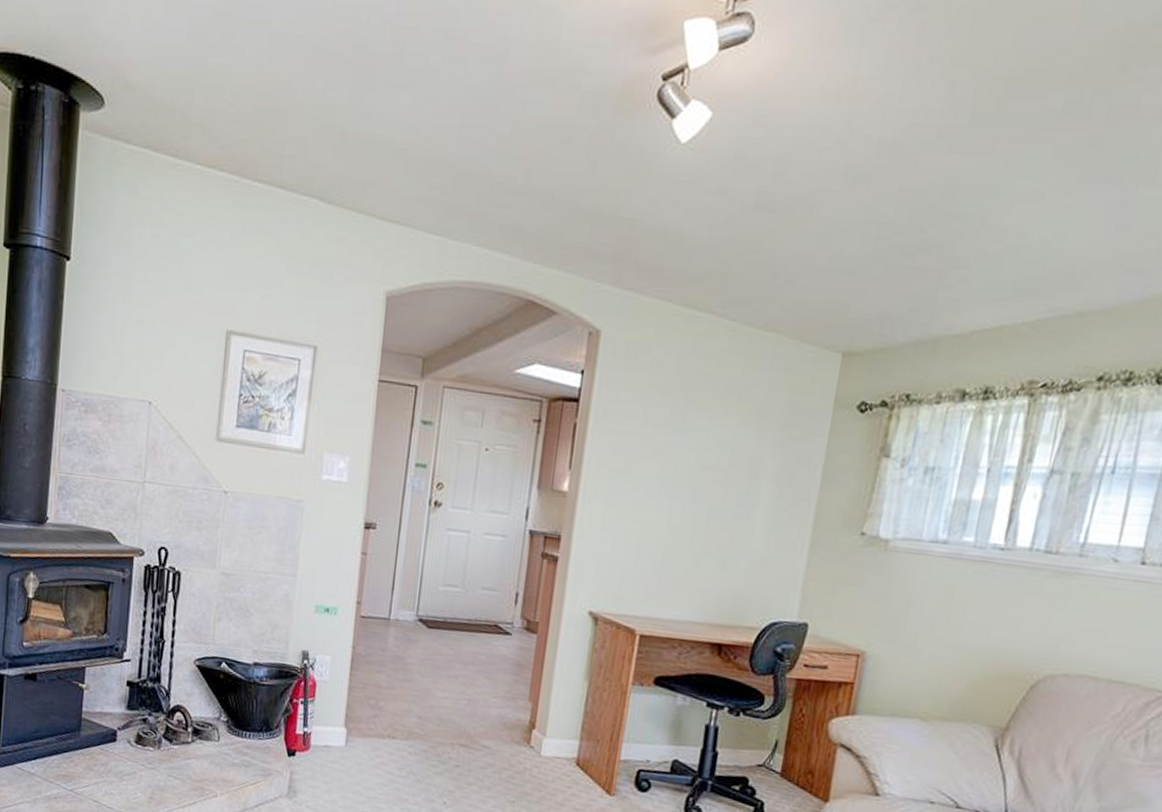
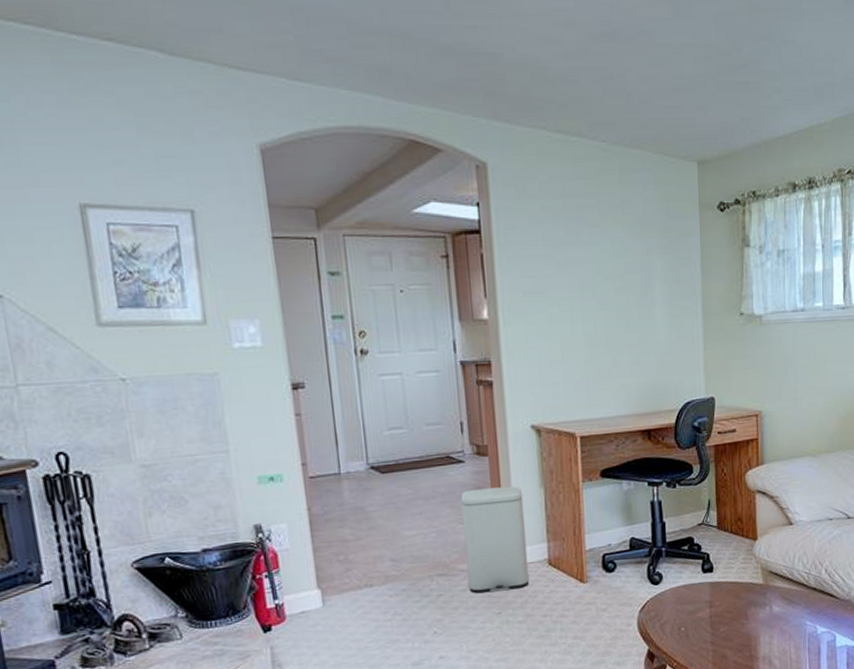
pedal bin: none [488,664,565,782] -> present [461,486,530,594]

